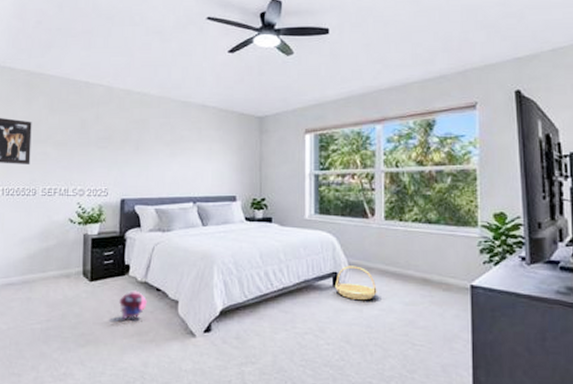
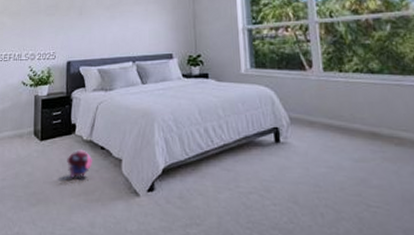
basket: present [335,266,377,301] -> none [277,120,323,158]

